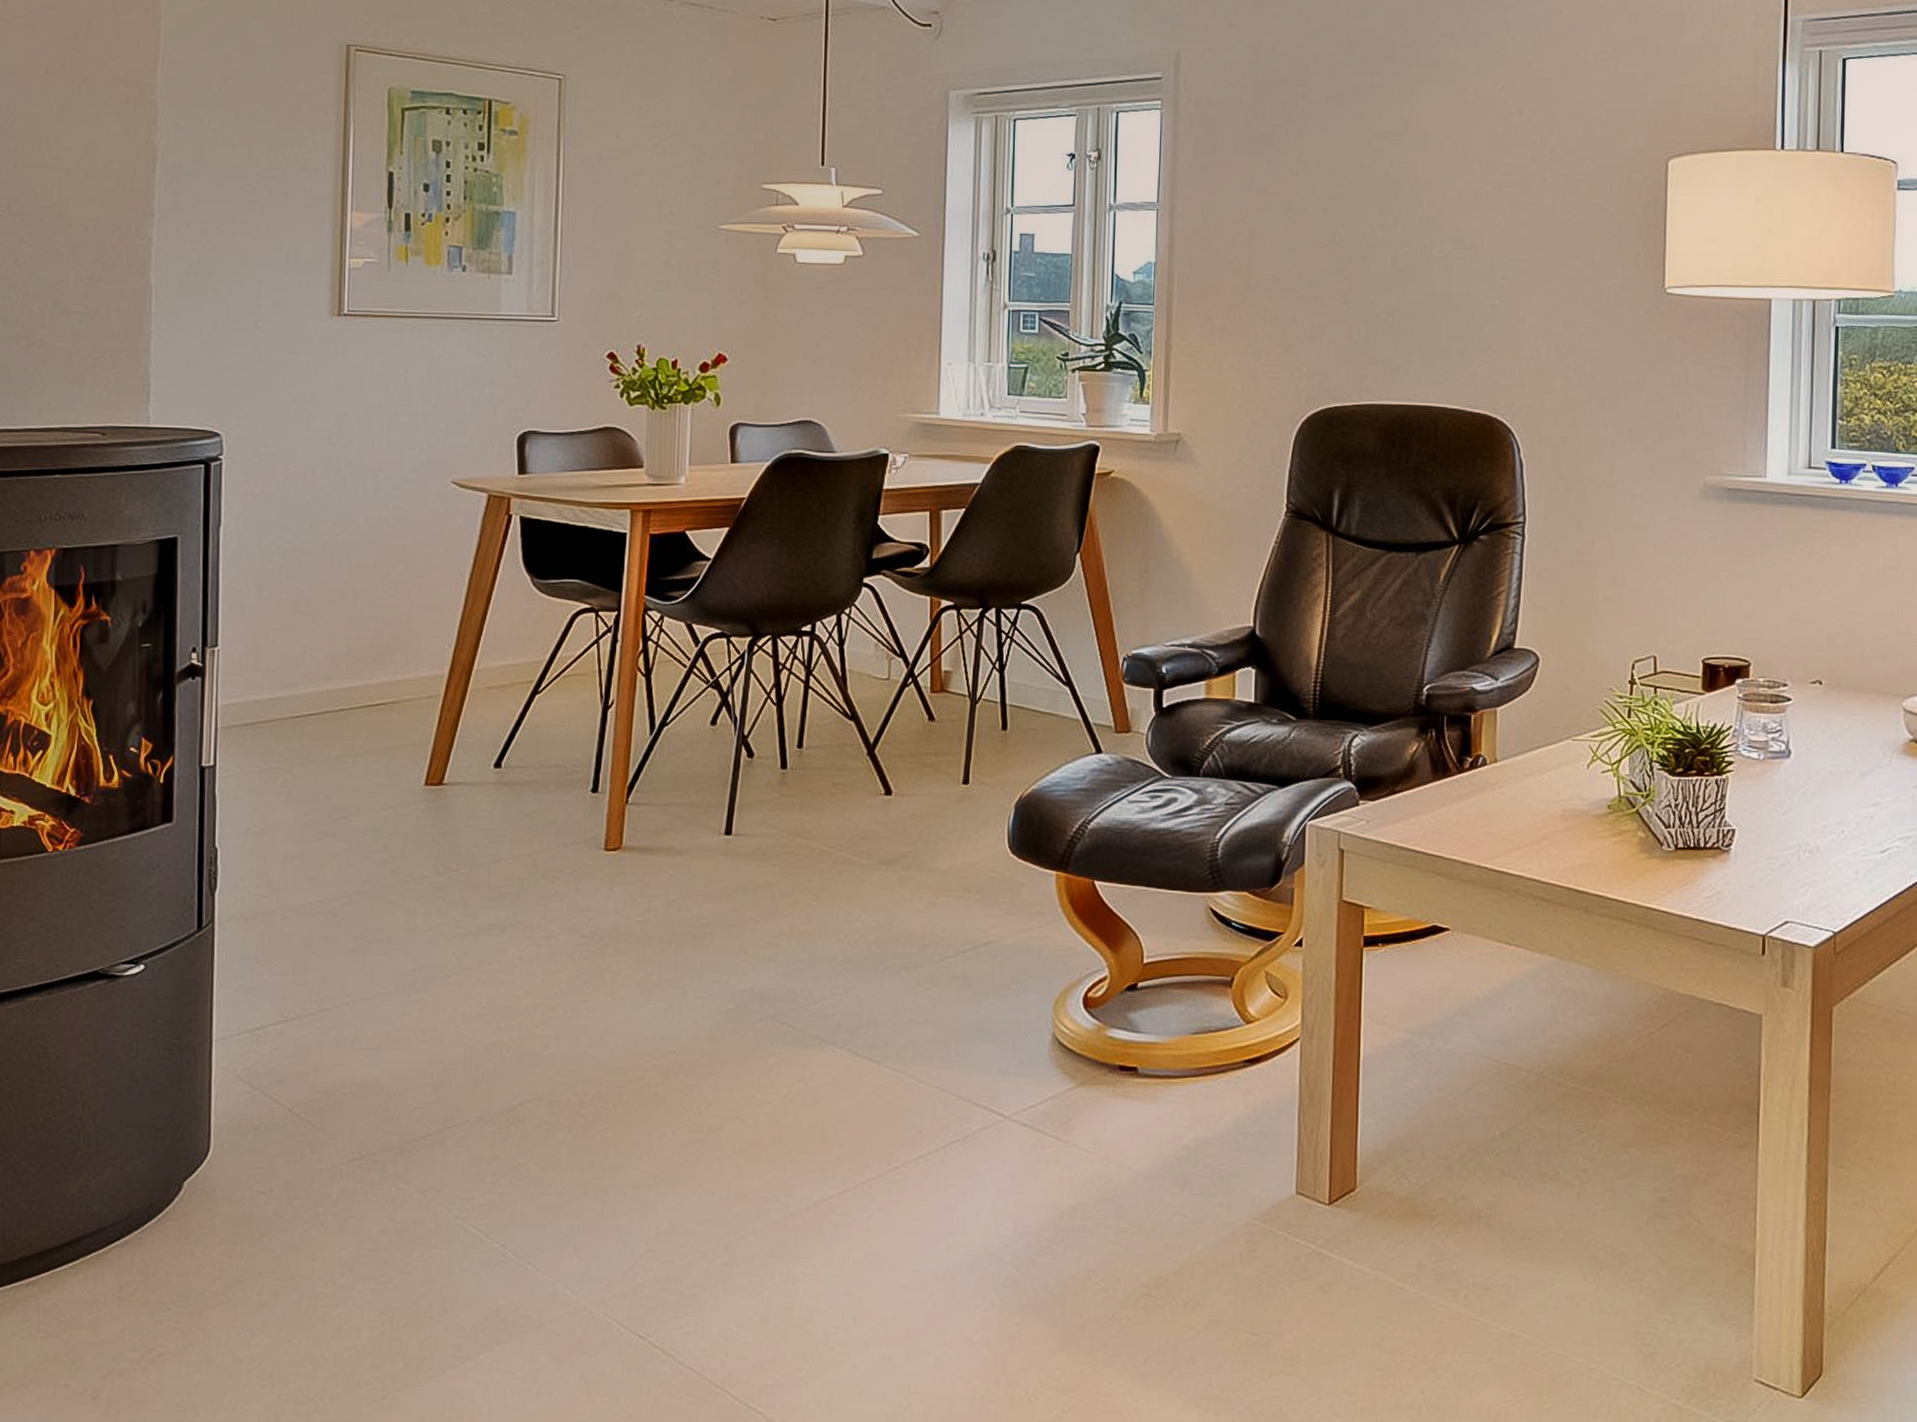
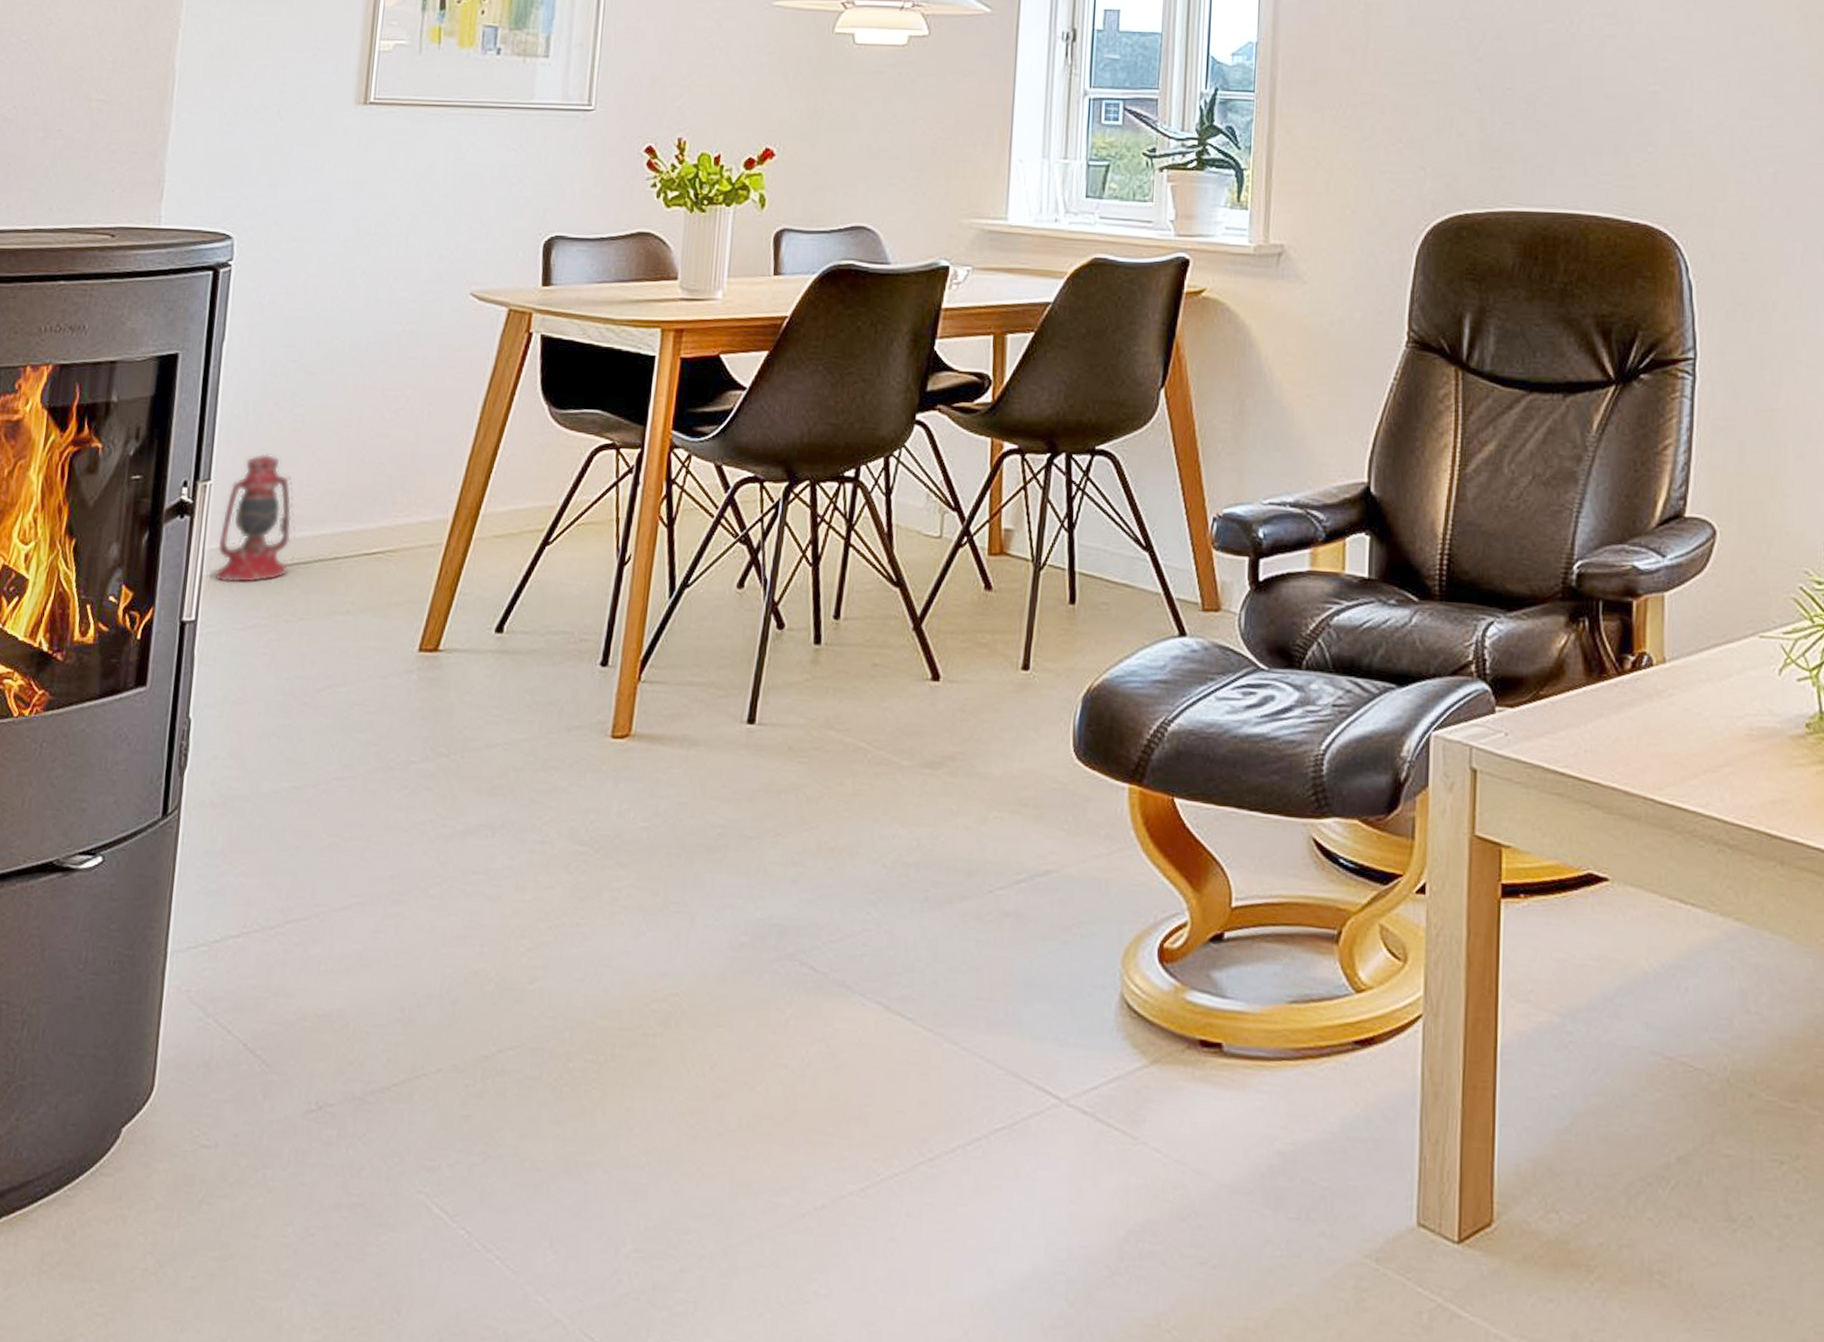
lantern: none [228,622,303,733] -> present [214,453,296,584]

